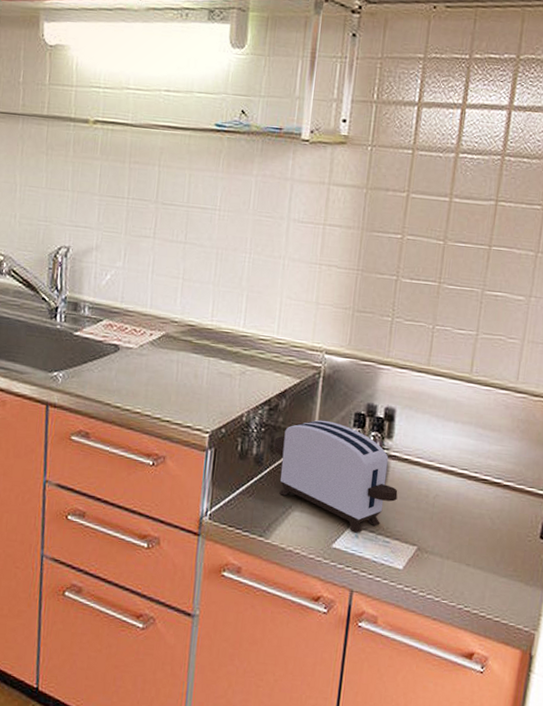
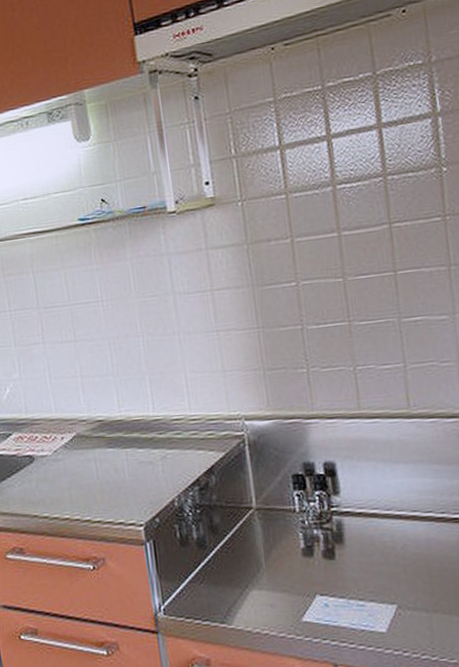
toaster: present [273,419,398,533] -> none [212,489,361,602]

